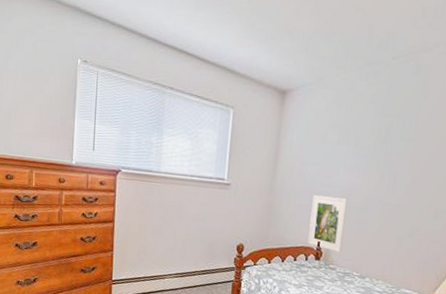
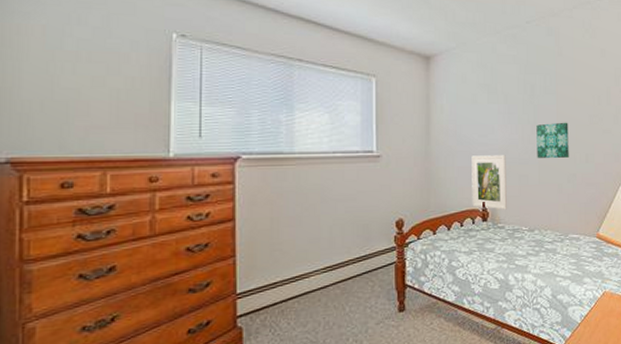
wall art: none [380,171,422,211] -> present [536,122,569,158]

